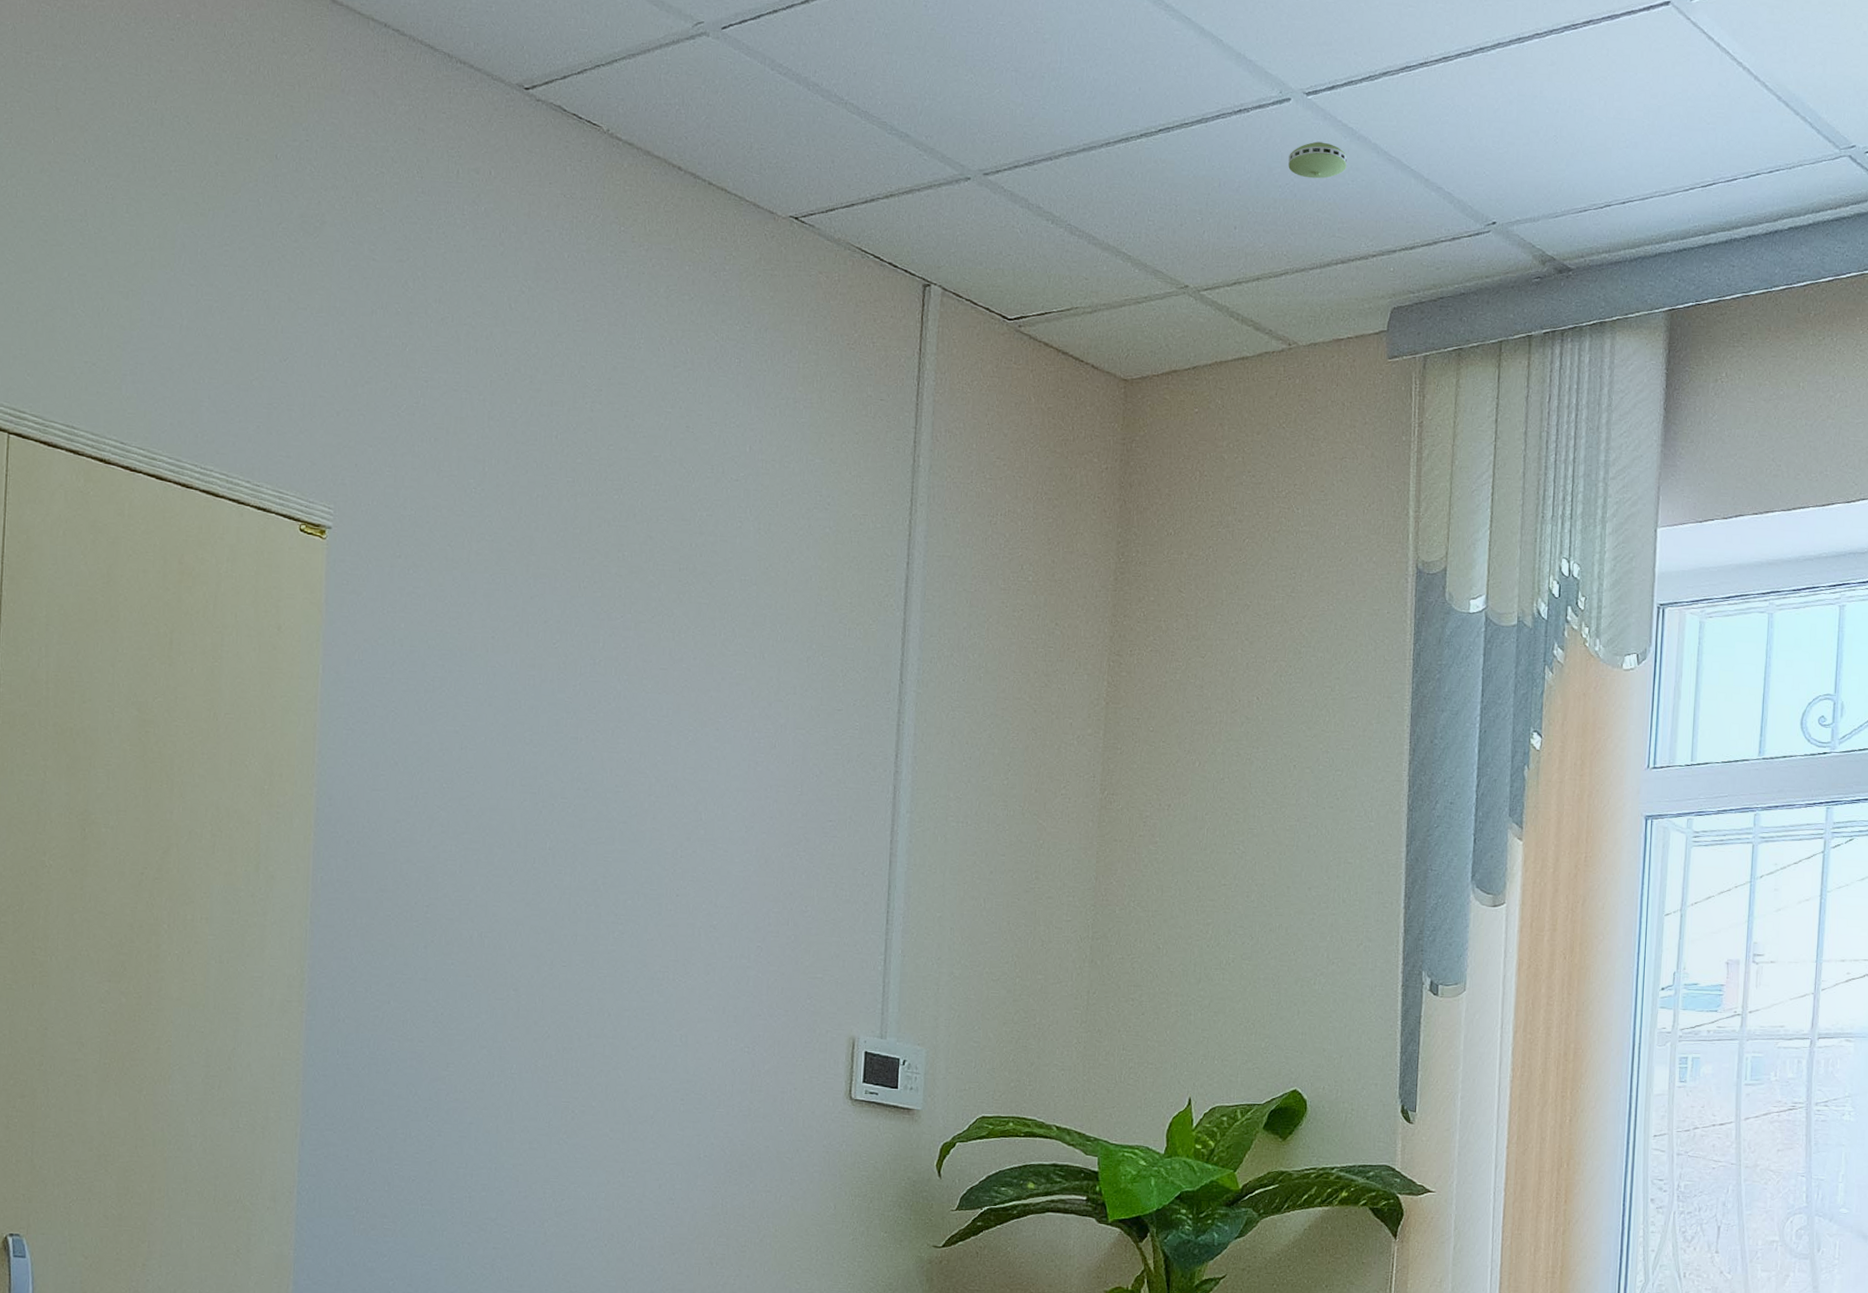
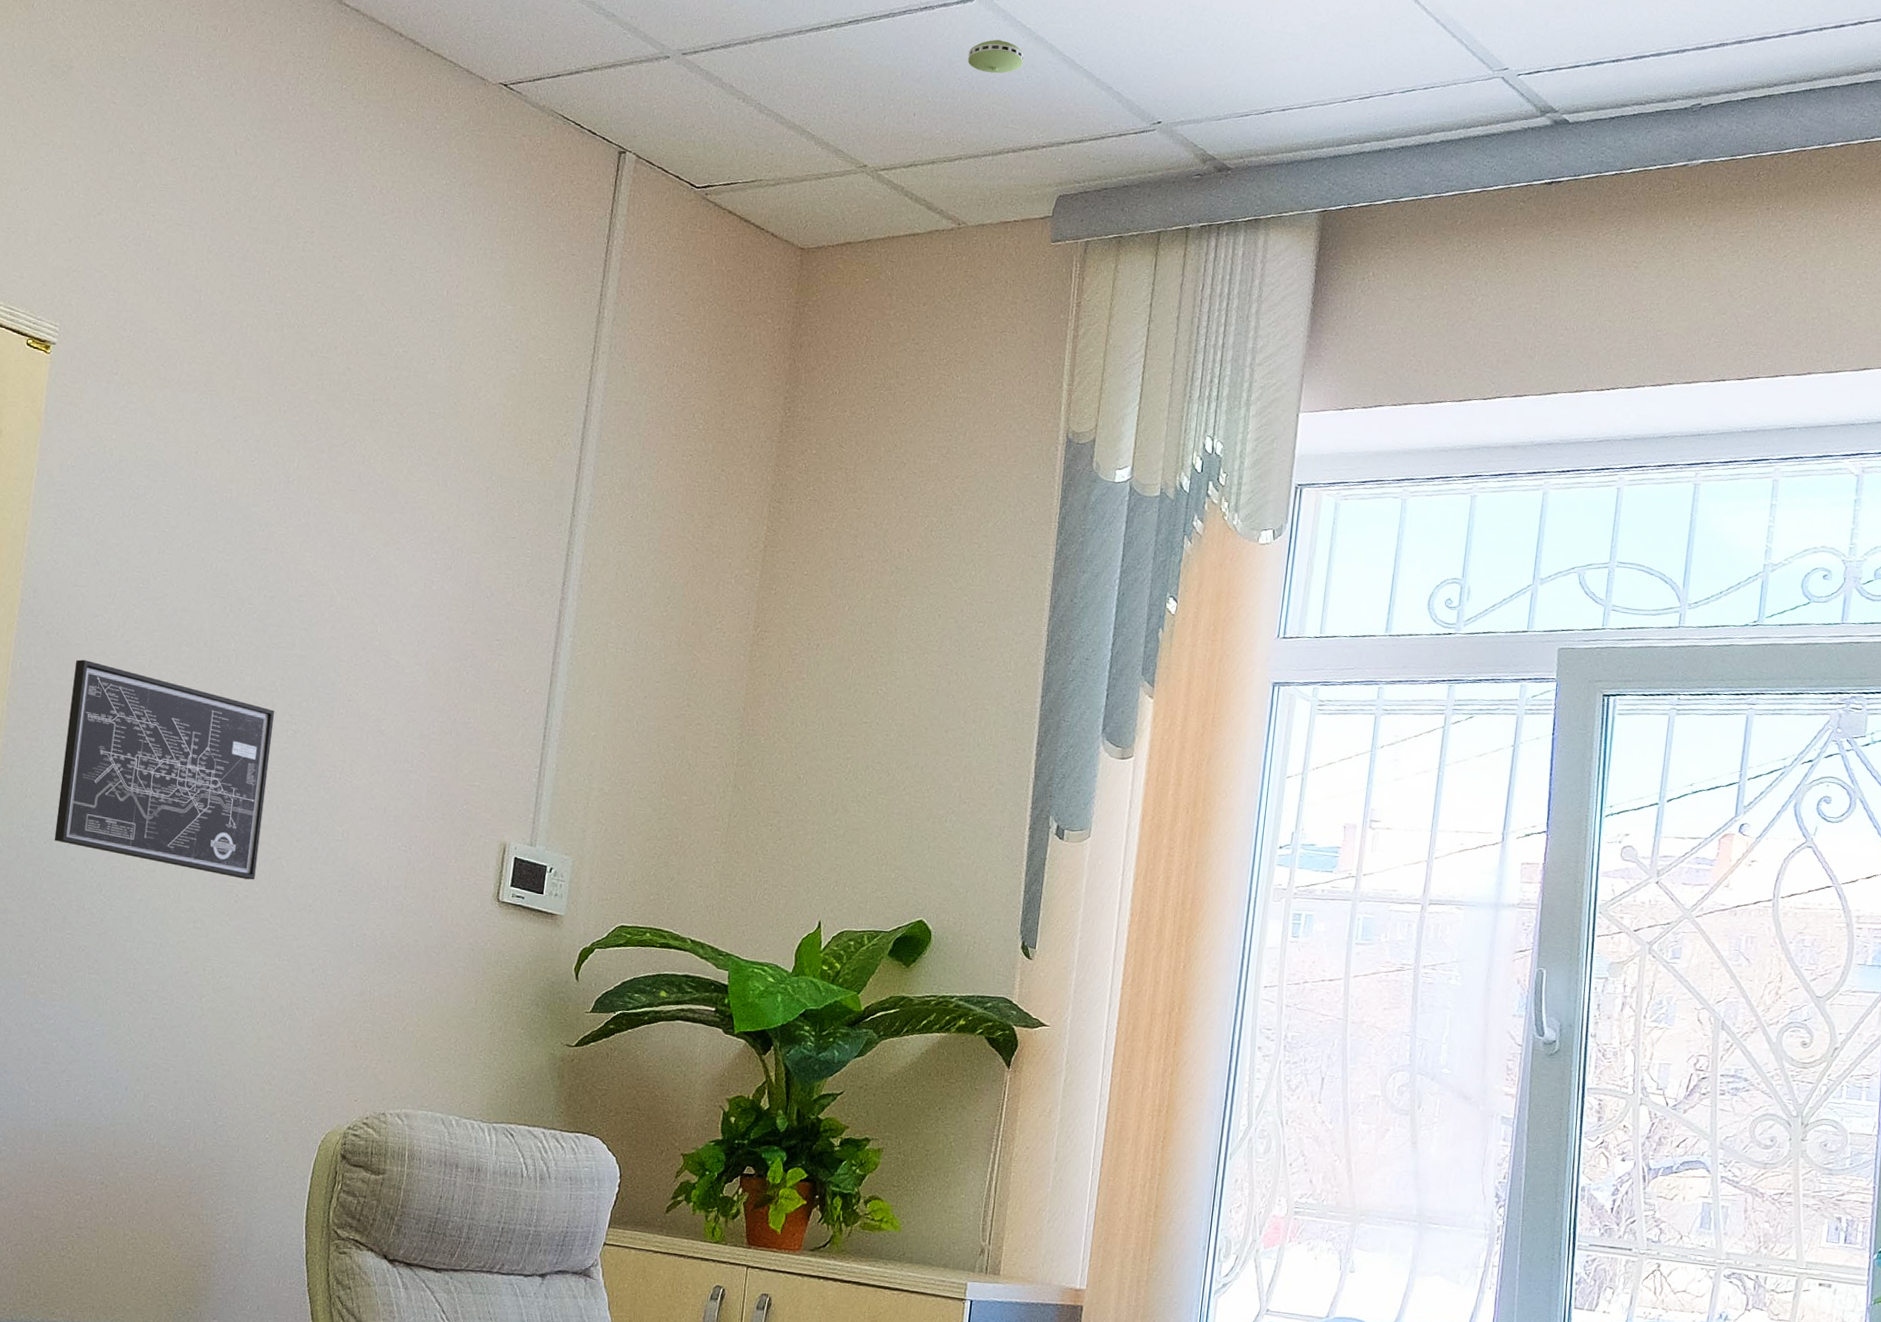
wall art: none [372,869,599,1094] -> present [54,659,274,880]

